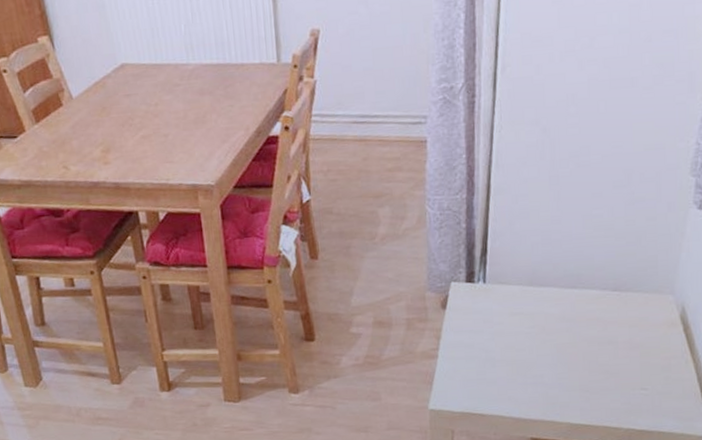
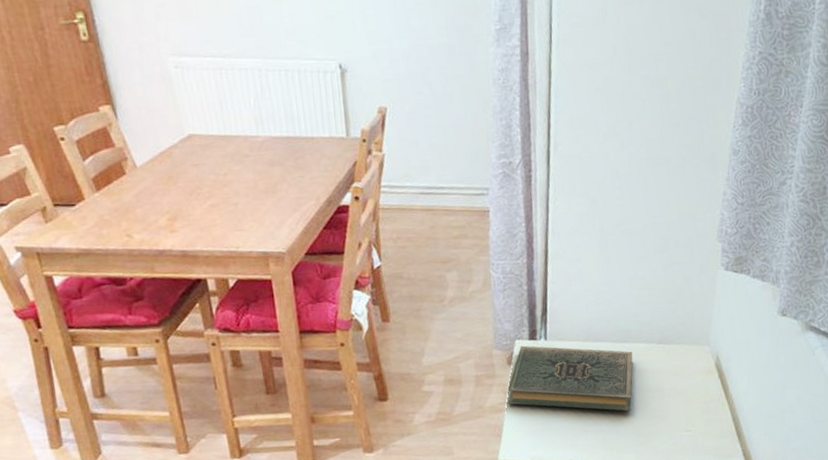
book: none [440,288,583,364] -> present [507,345,633,411]

